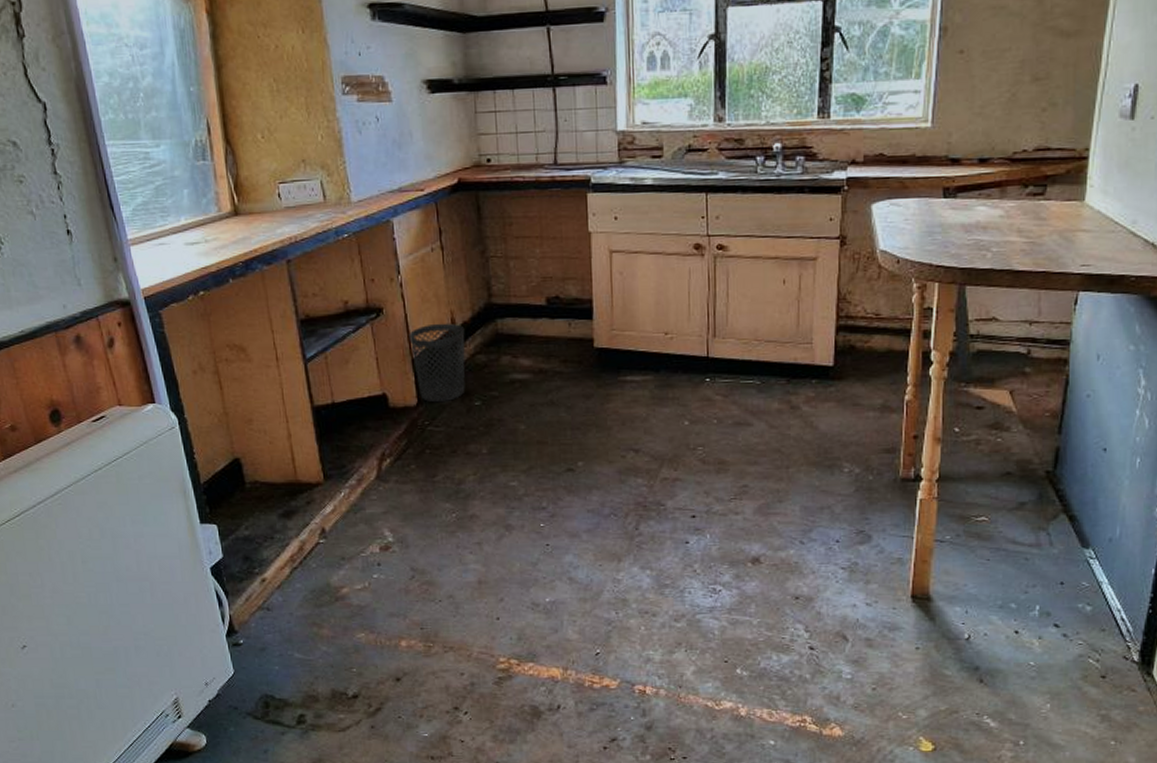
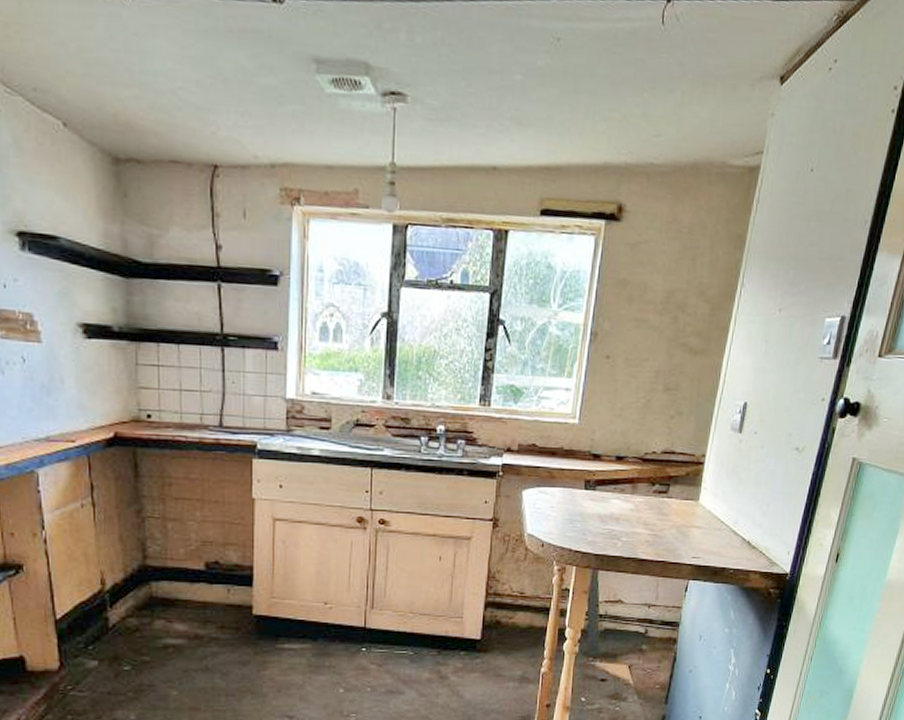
wastebasket: present [409,323,465,403] -> none [52,583,116,667]

